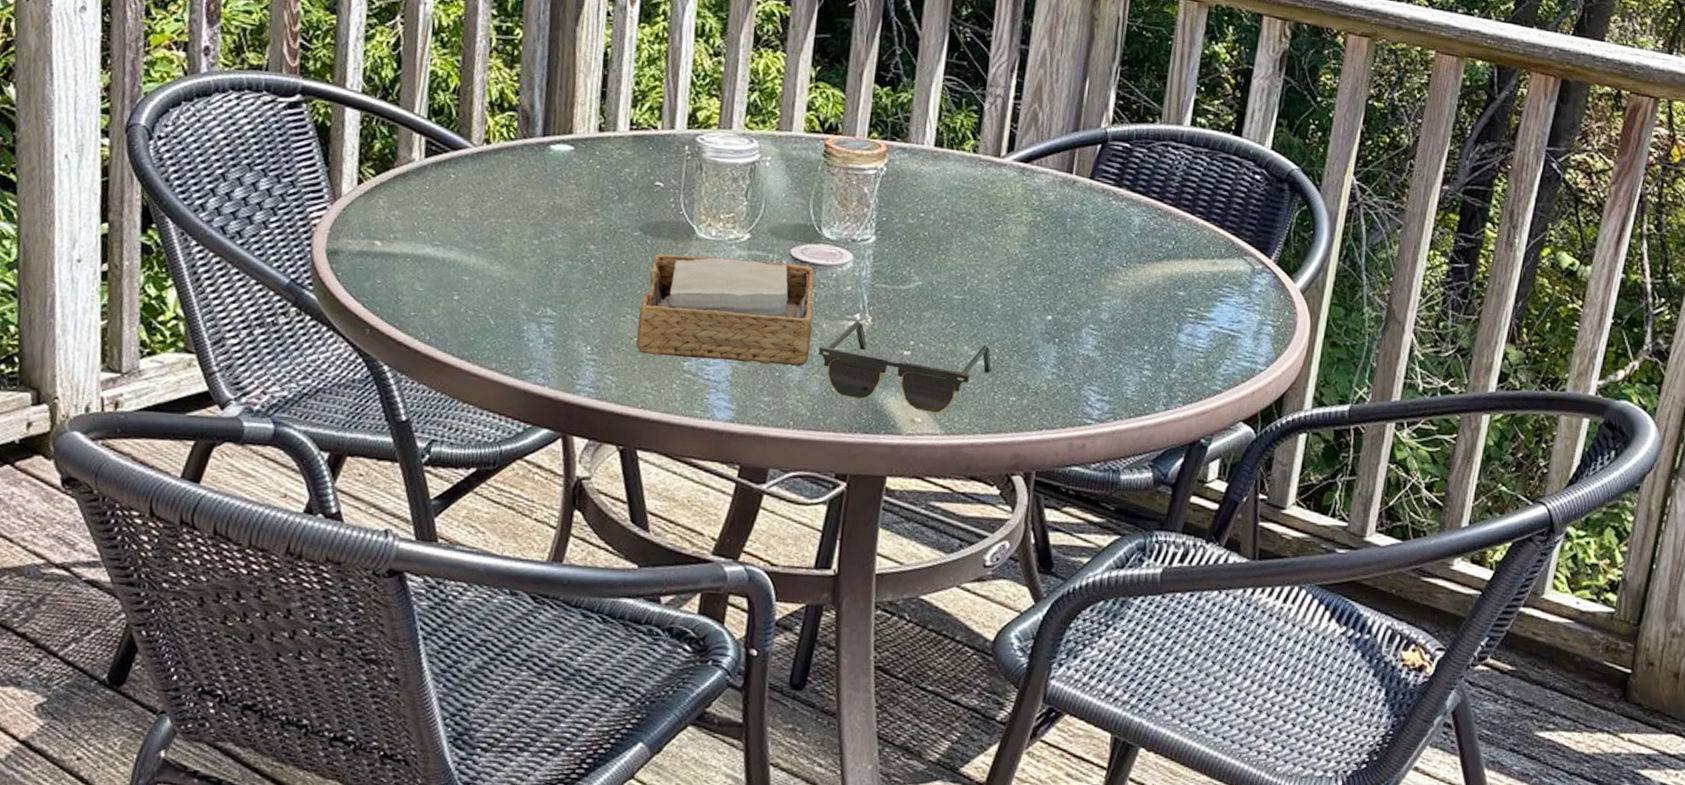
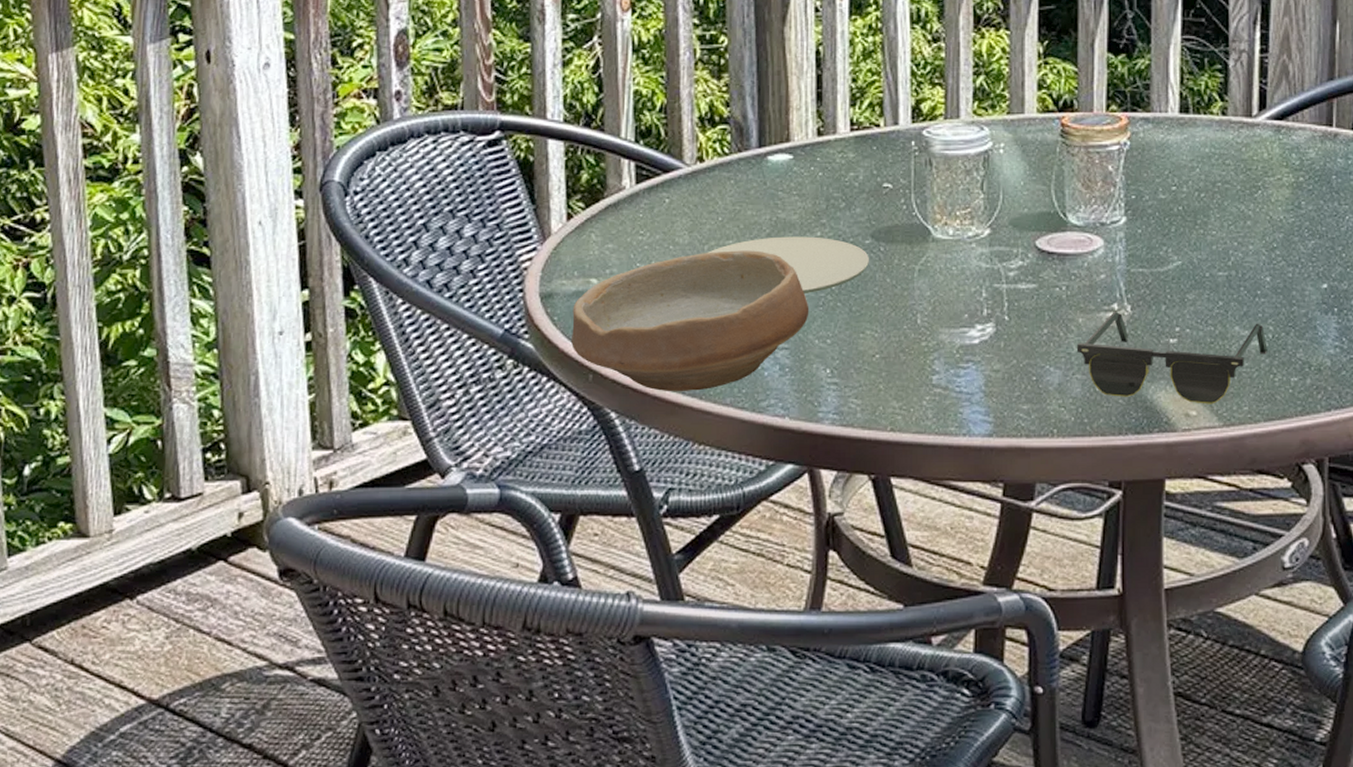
bowl: none [352,228,577,354] -> present [571,250,809,392]
plate: none [486,220,636,276] -> present [707,236,869,293]
napkin holder: present [636,253,815,367] -> none [879,256,1067,371]

